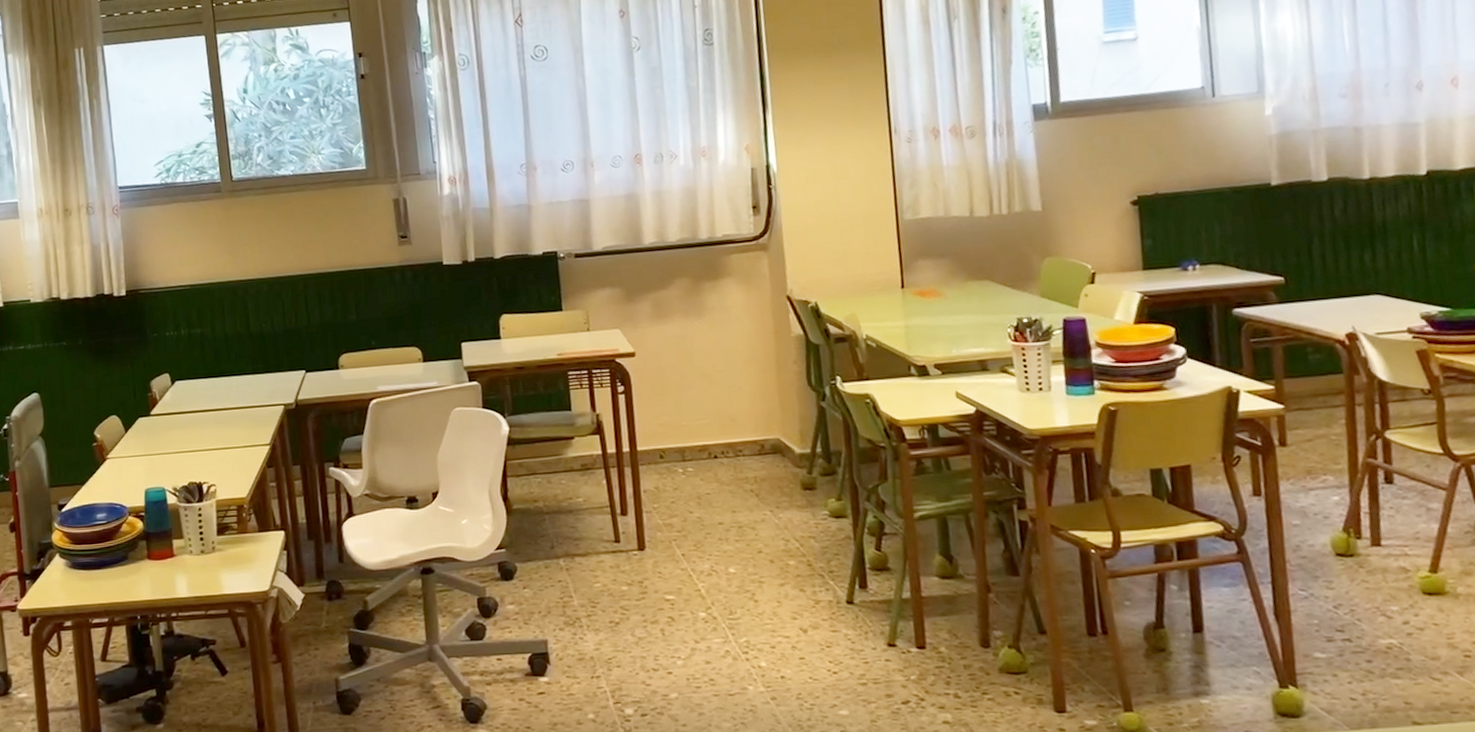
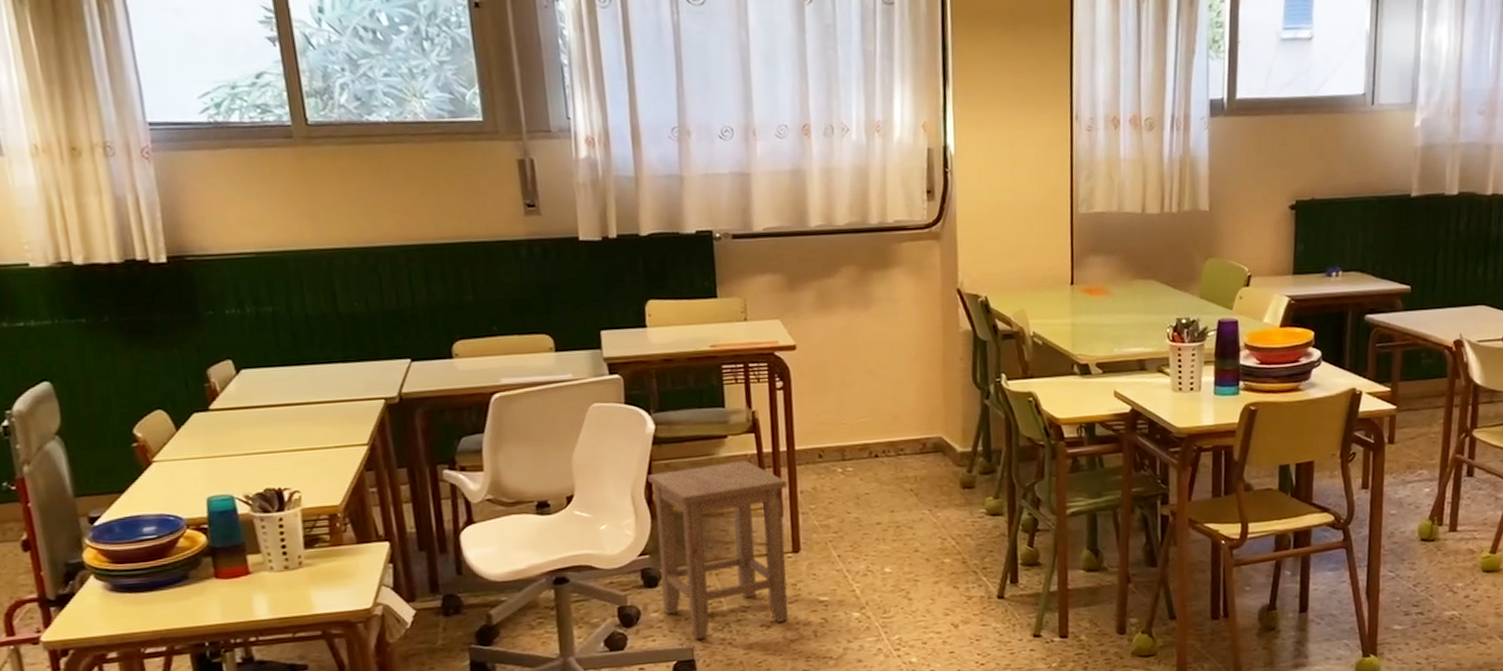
stool: none [503,460,636,633] -> present [647,460,788,639]

